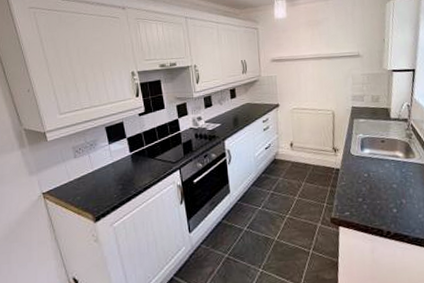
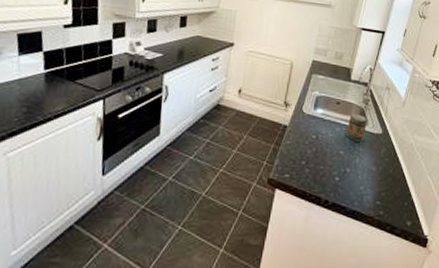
jar: none [395,148,414,174] -> present [346,113,368,141]

